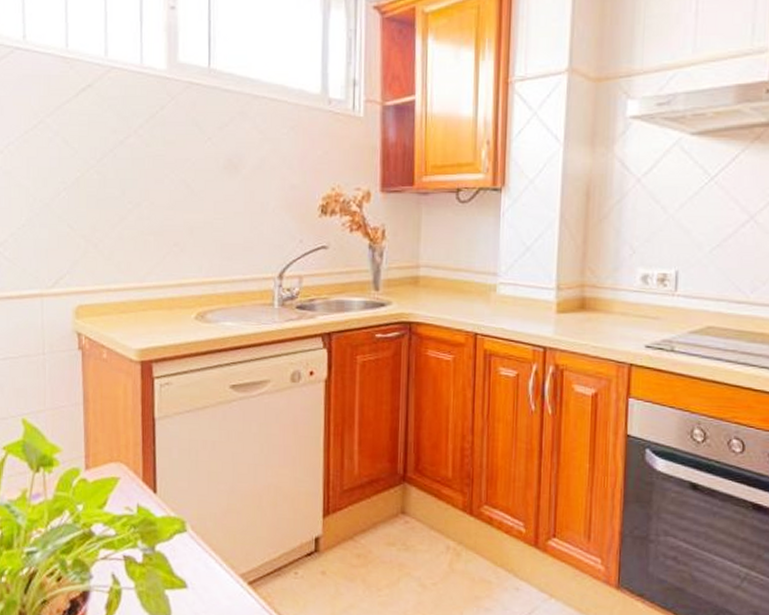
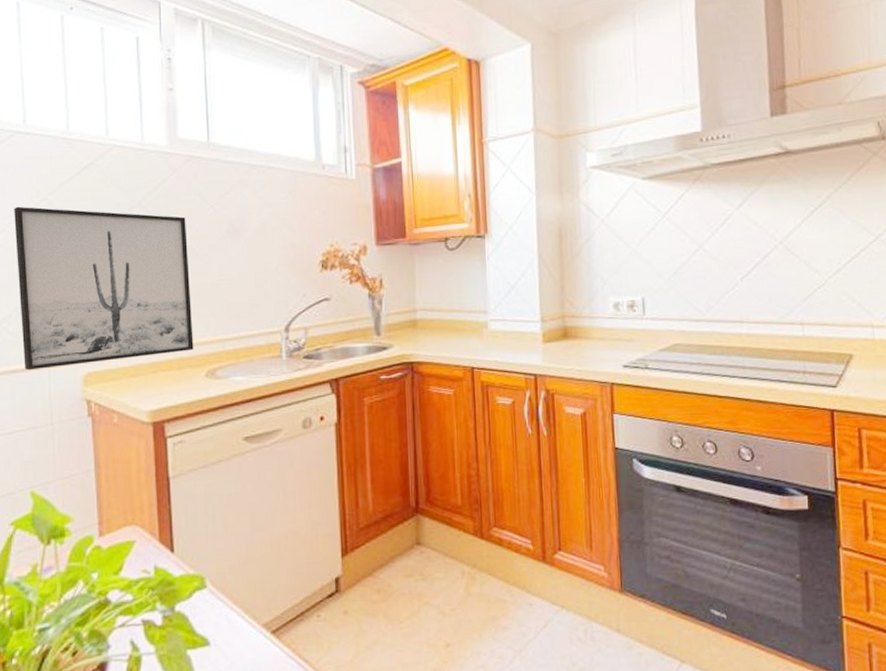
wall art: none [12,127,185,298] -> present [14,206,194,371]

